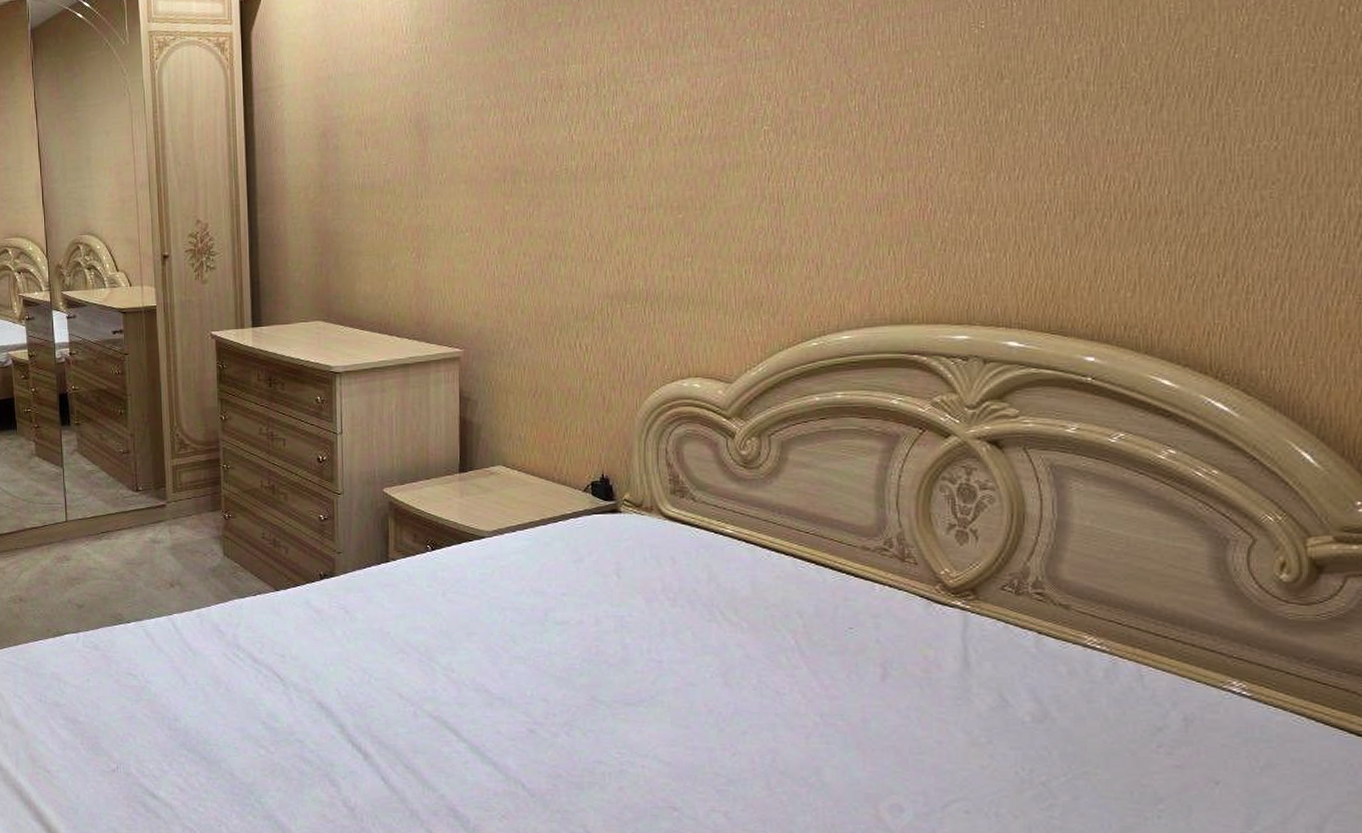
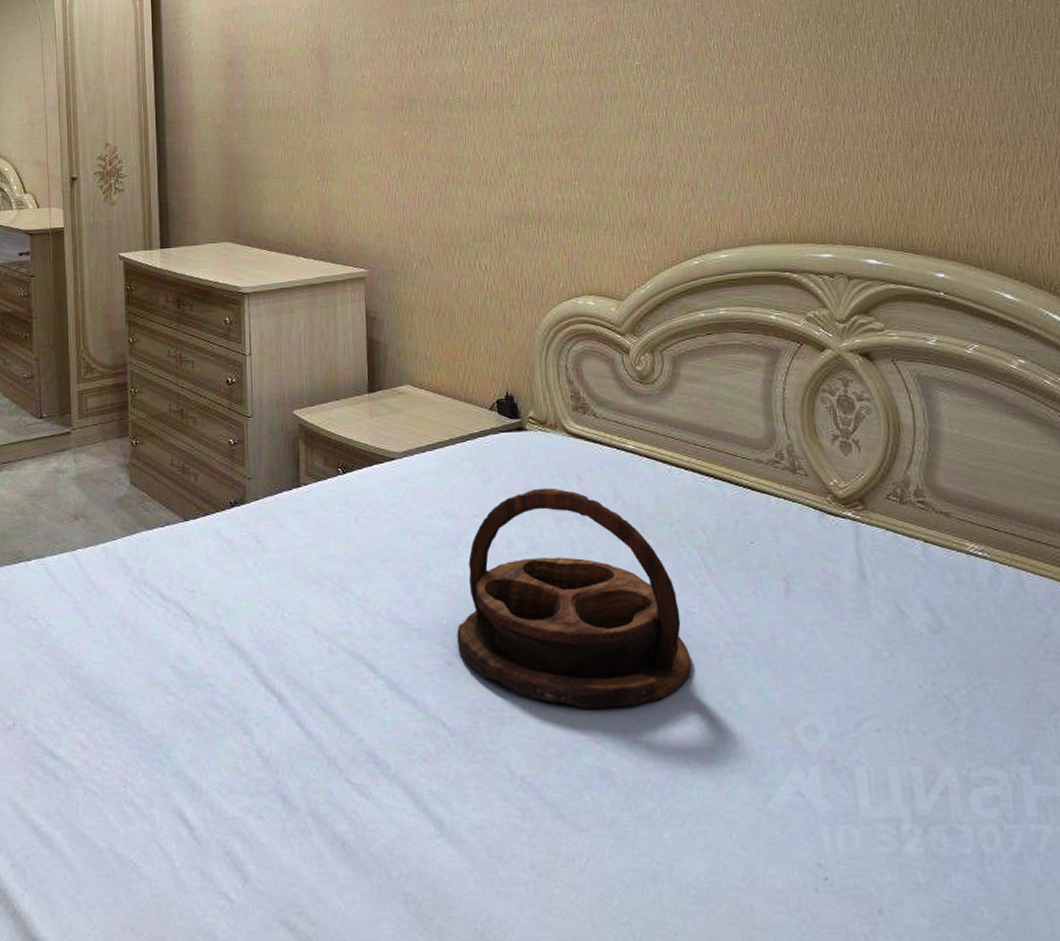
serving tray: none [540,569,777,779] -> present [457,488,692,709]

